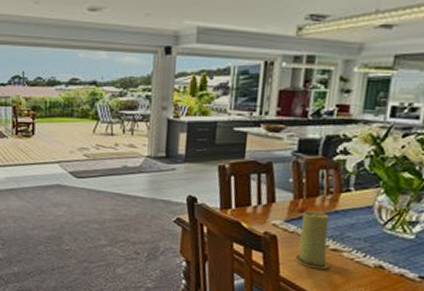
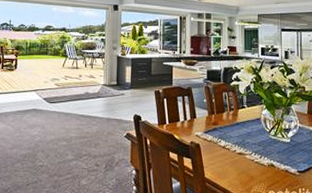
candle: present [295,211,330,270] -> none [214,124,238,170]

